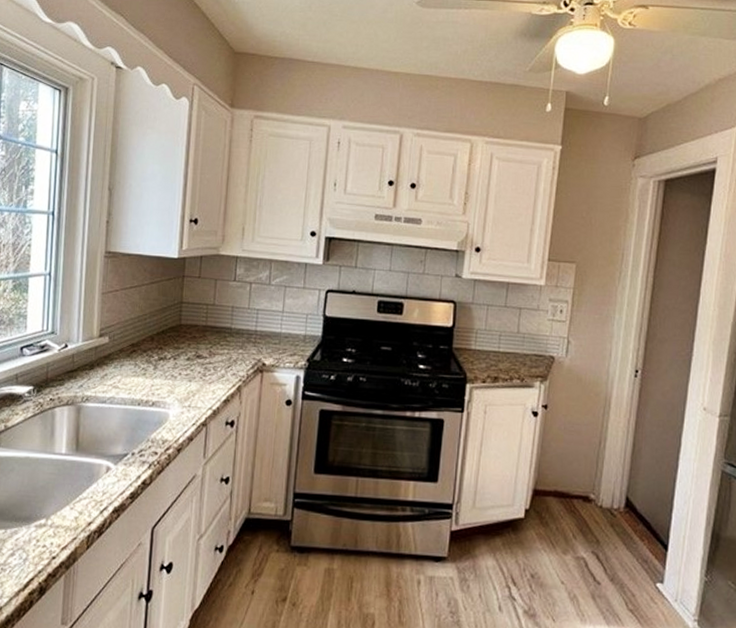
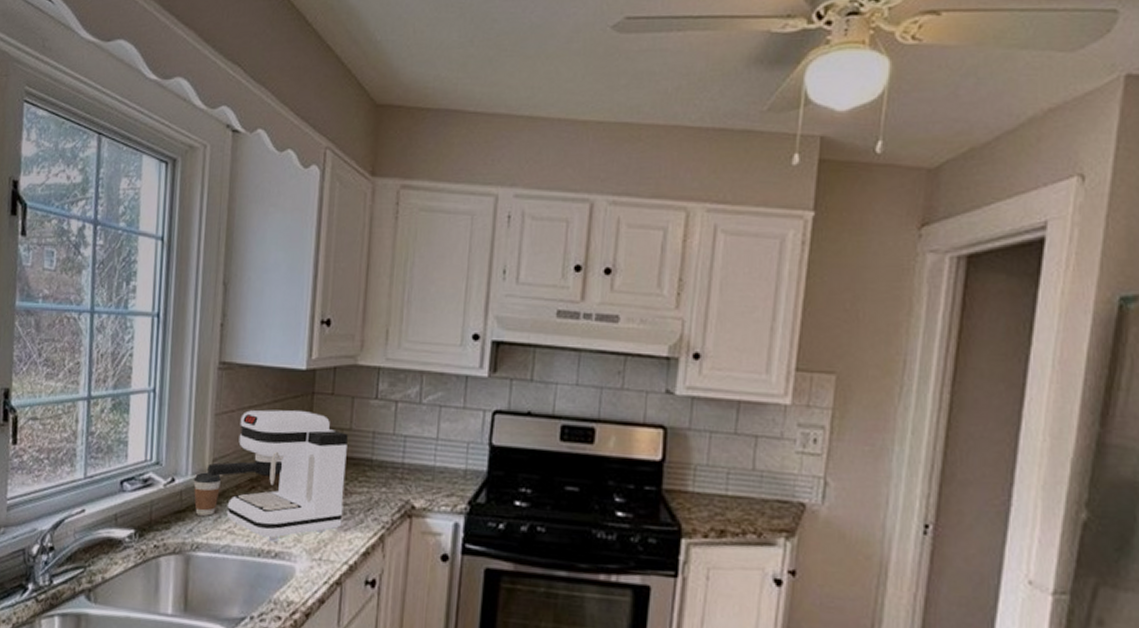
coffee cup: none [84,339,107,374] -> present [193,472,221,516]
coffee maker: none [96,289,212,392] -> present [208,409,348,540]

